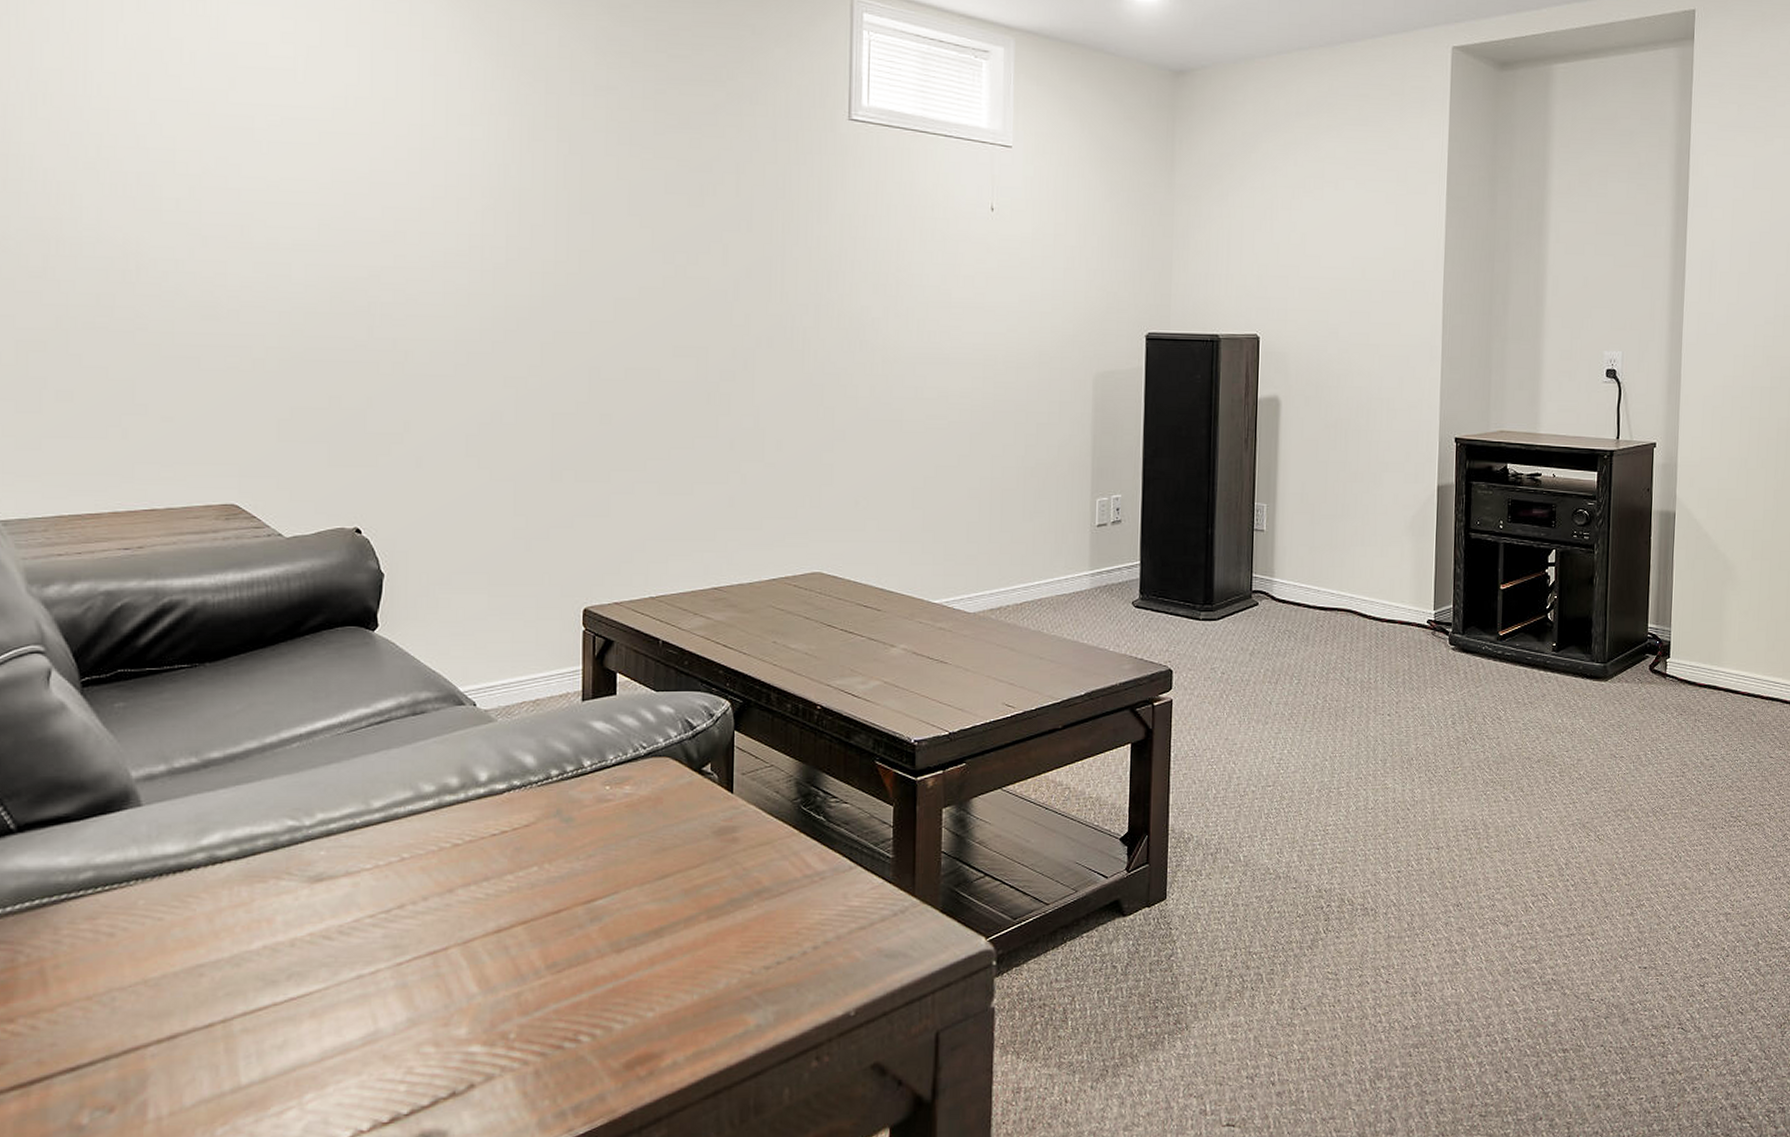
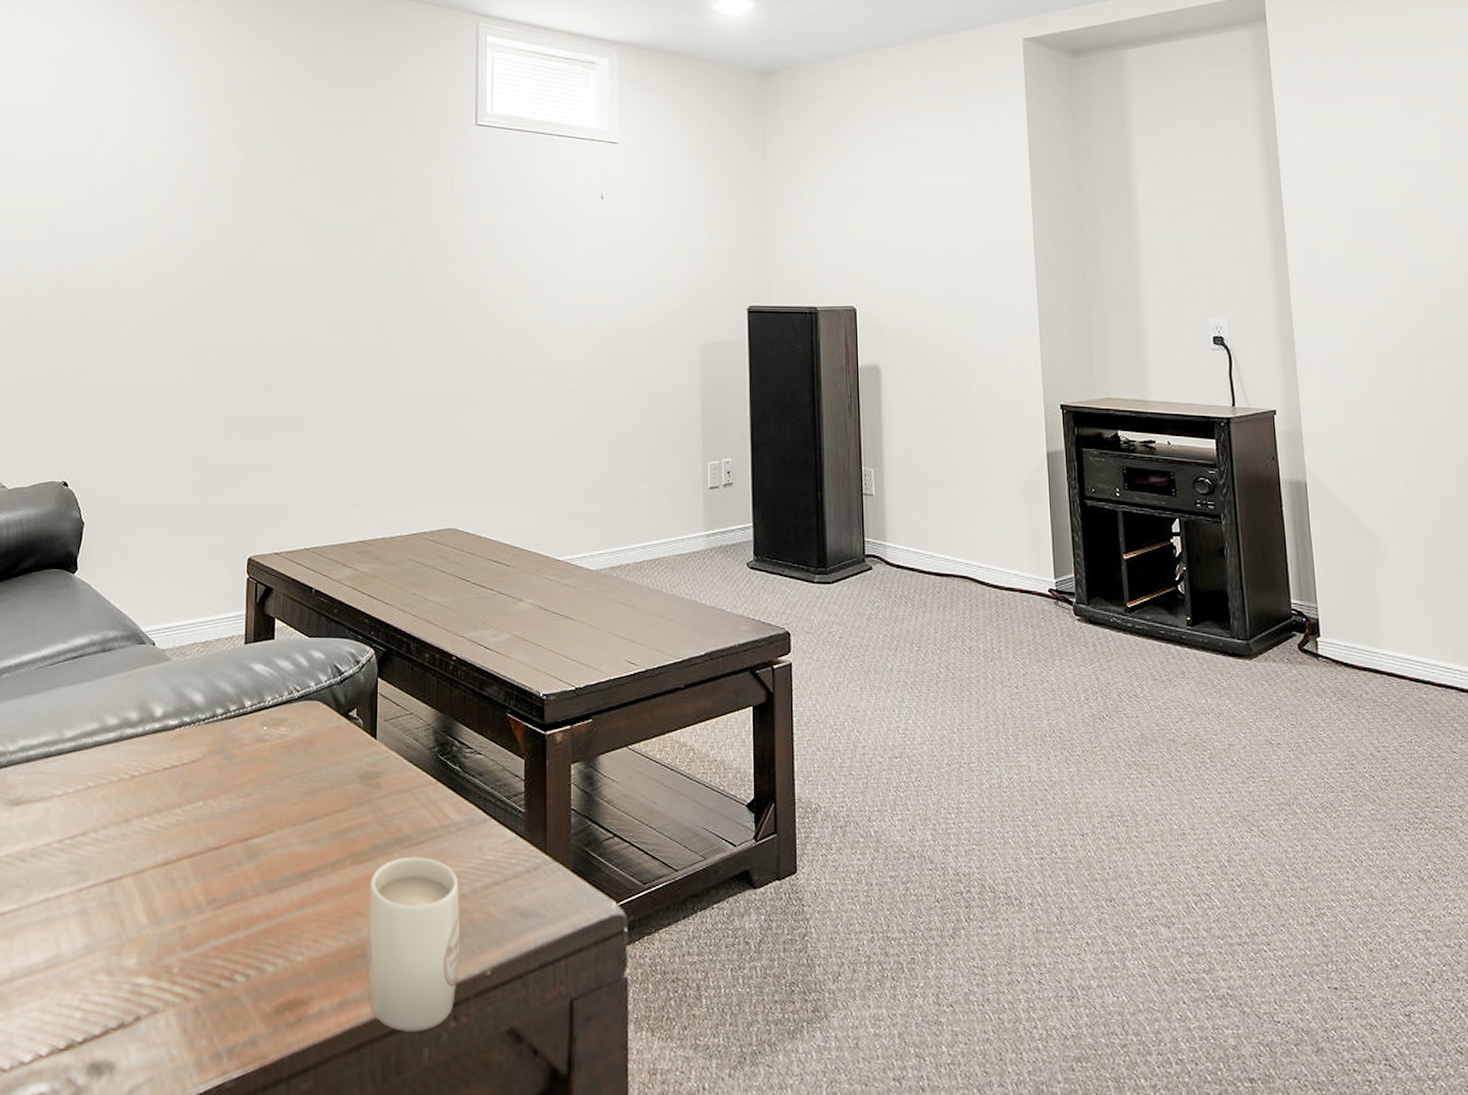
mug: none [722,907,824,1075] -> present [366,856,461,1032]

